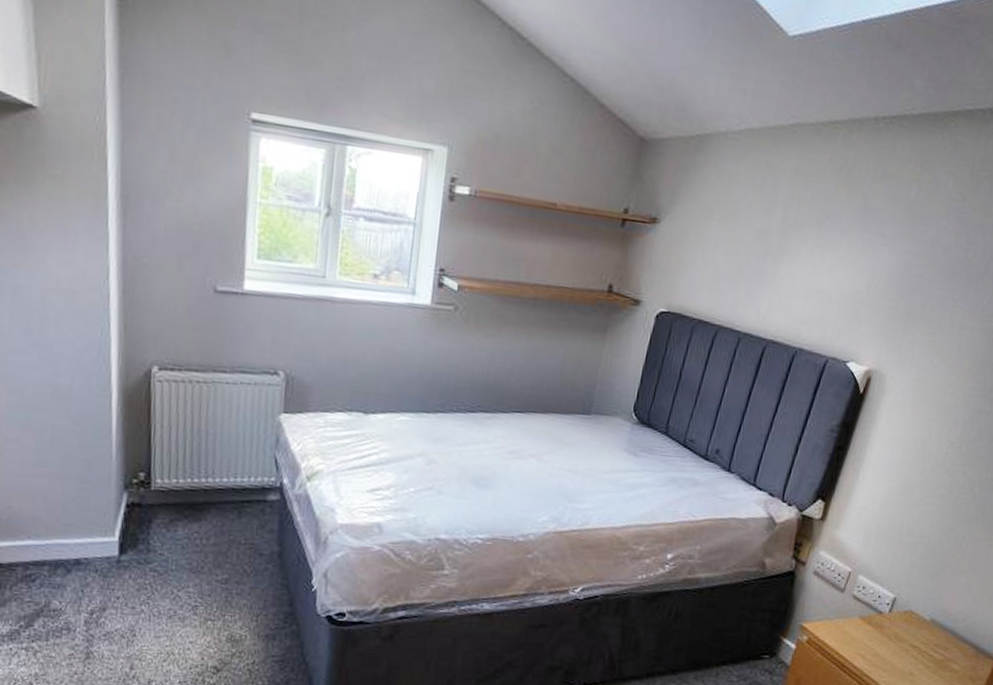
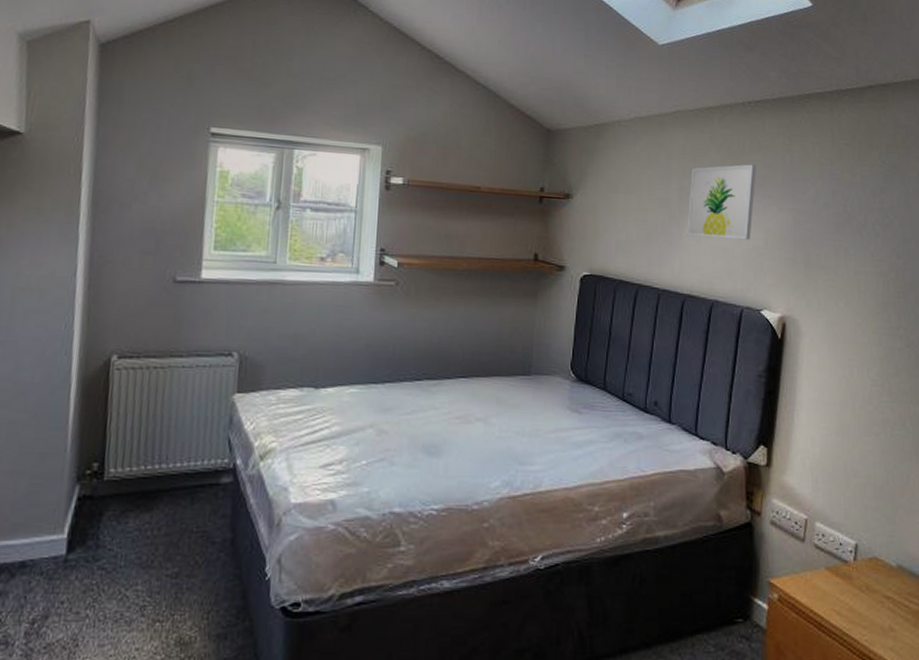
wall art: none [780,194,876,284] -> present [686,164,756,240]

